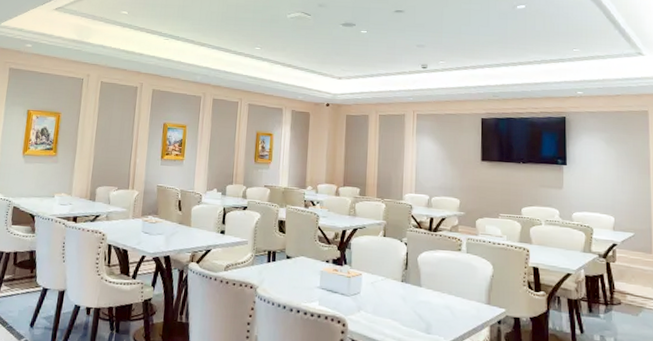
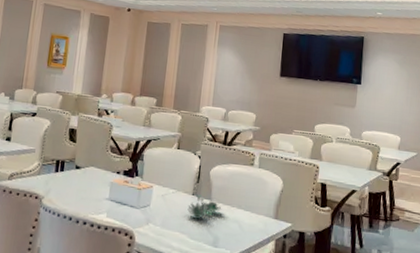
succulent plant: none [398,281,432,305] -> present [187,195,222,218]

